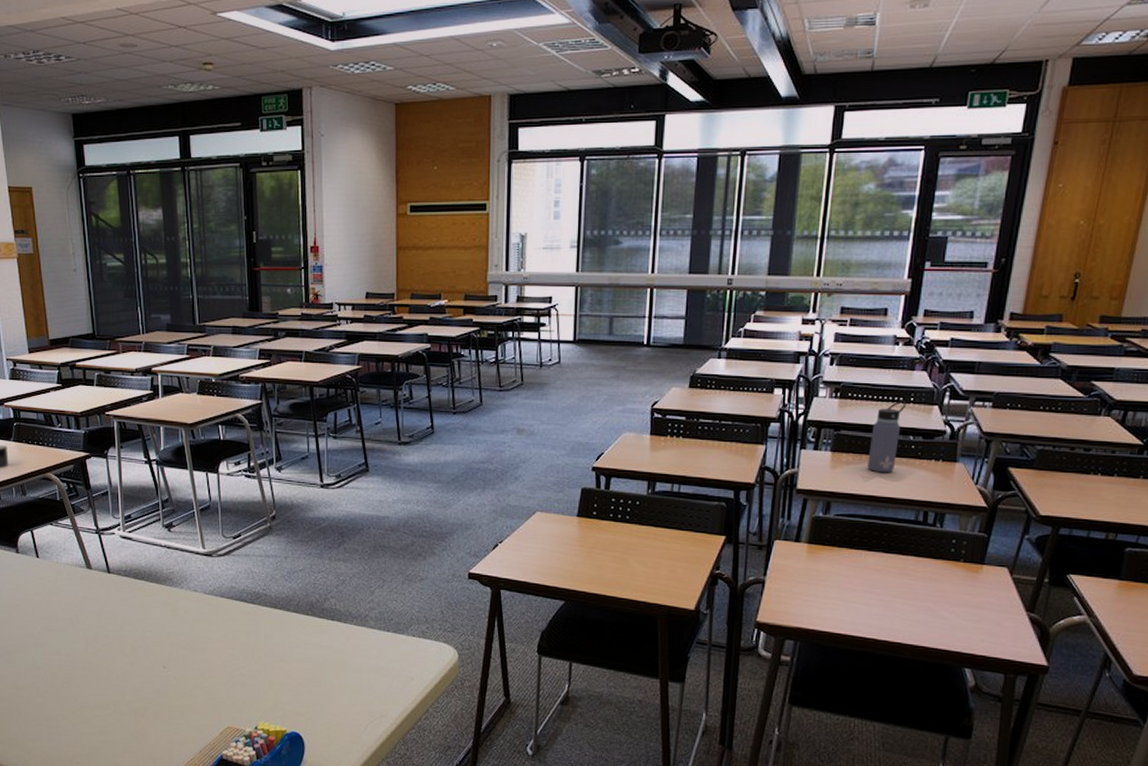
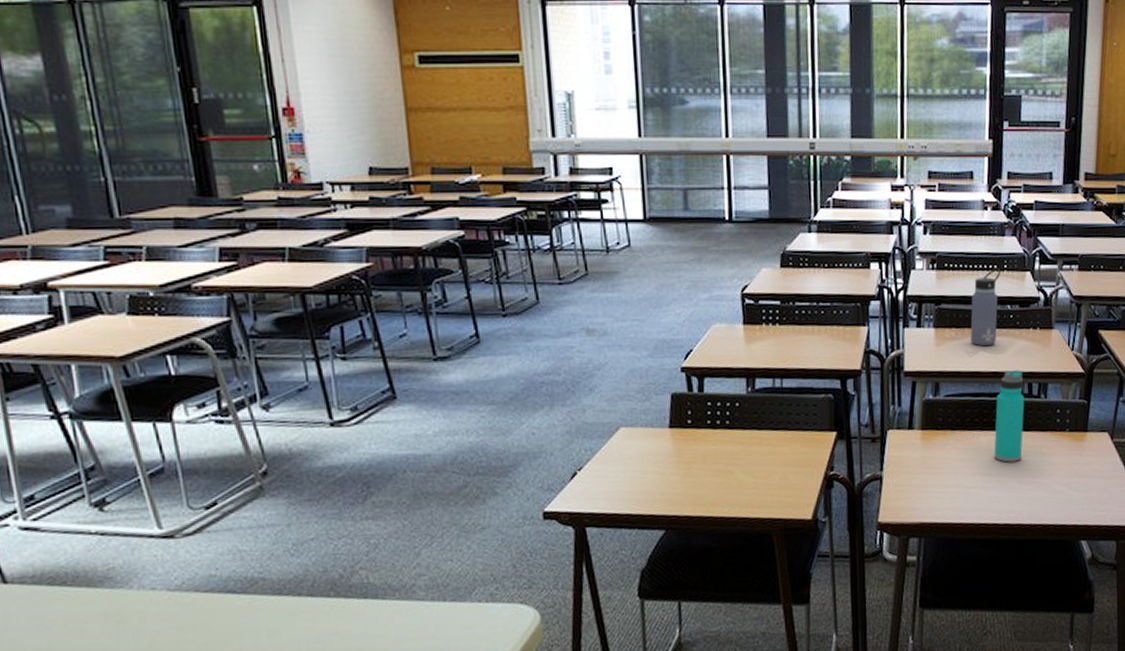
water bottle: none [879,498,920,584] -> present [994,370,1025,463]

